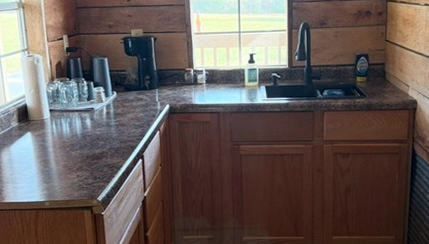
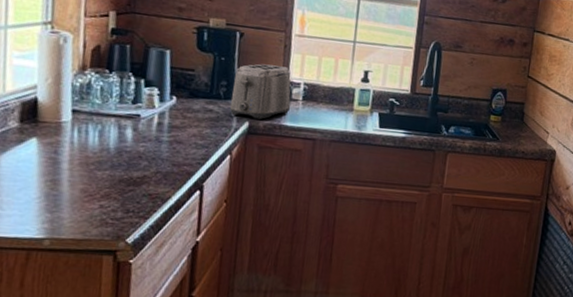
toaster: none [154,59,197,102] -> present [229,63,291,119]

